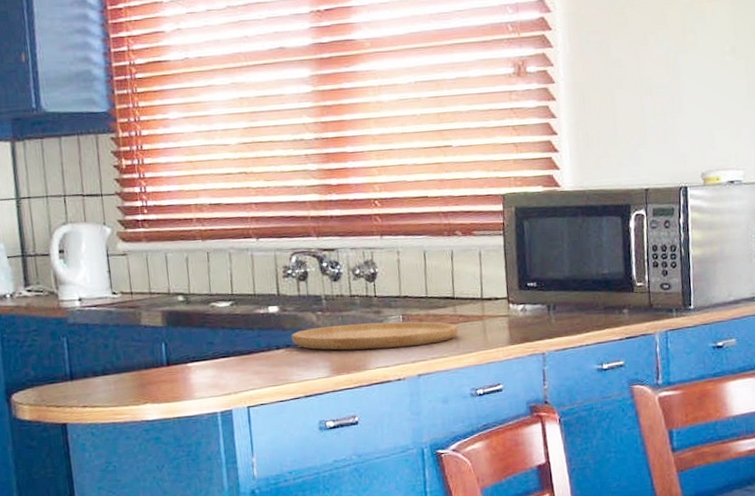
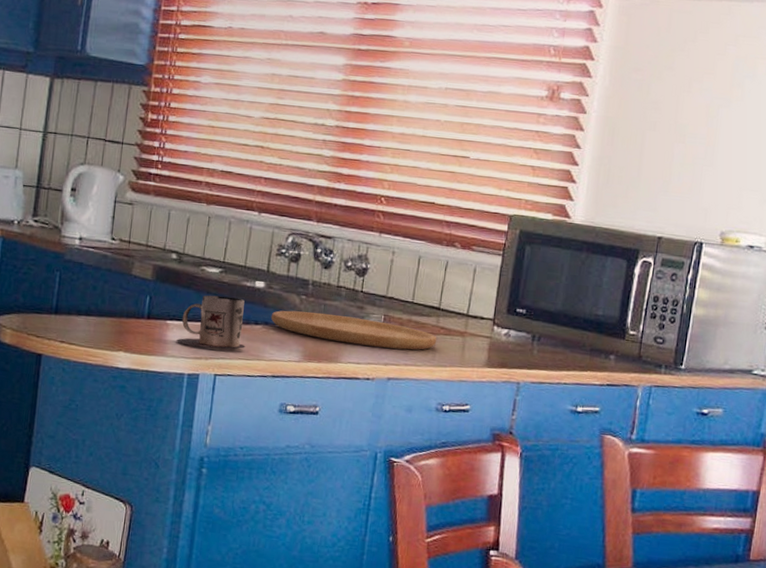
mug: none [201,326,272,384] -> present [176,295,246,350]

